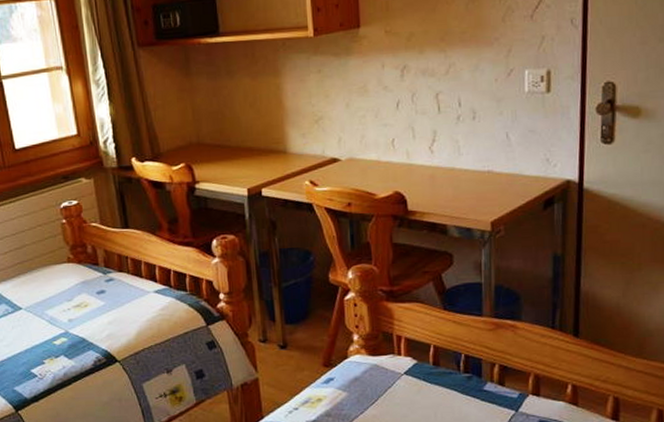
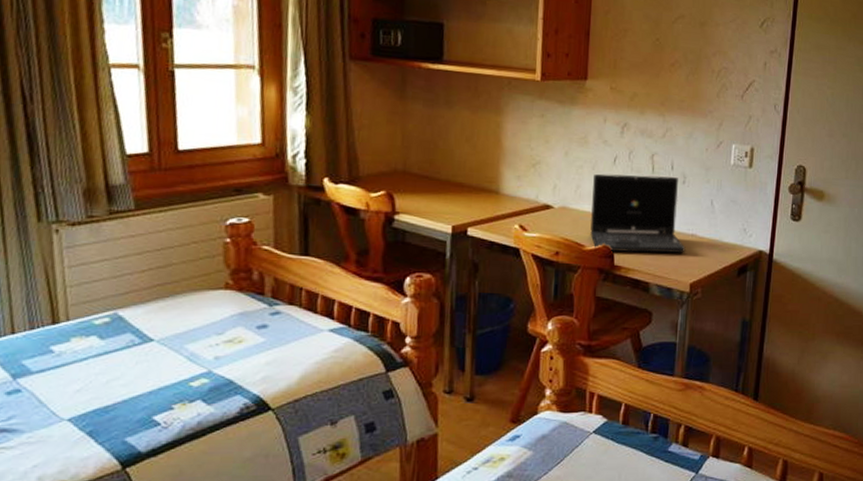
laptop: none [377,114,483,198] -> present [590,173,686,254]

